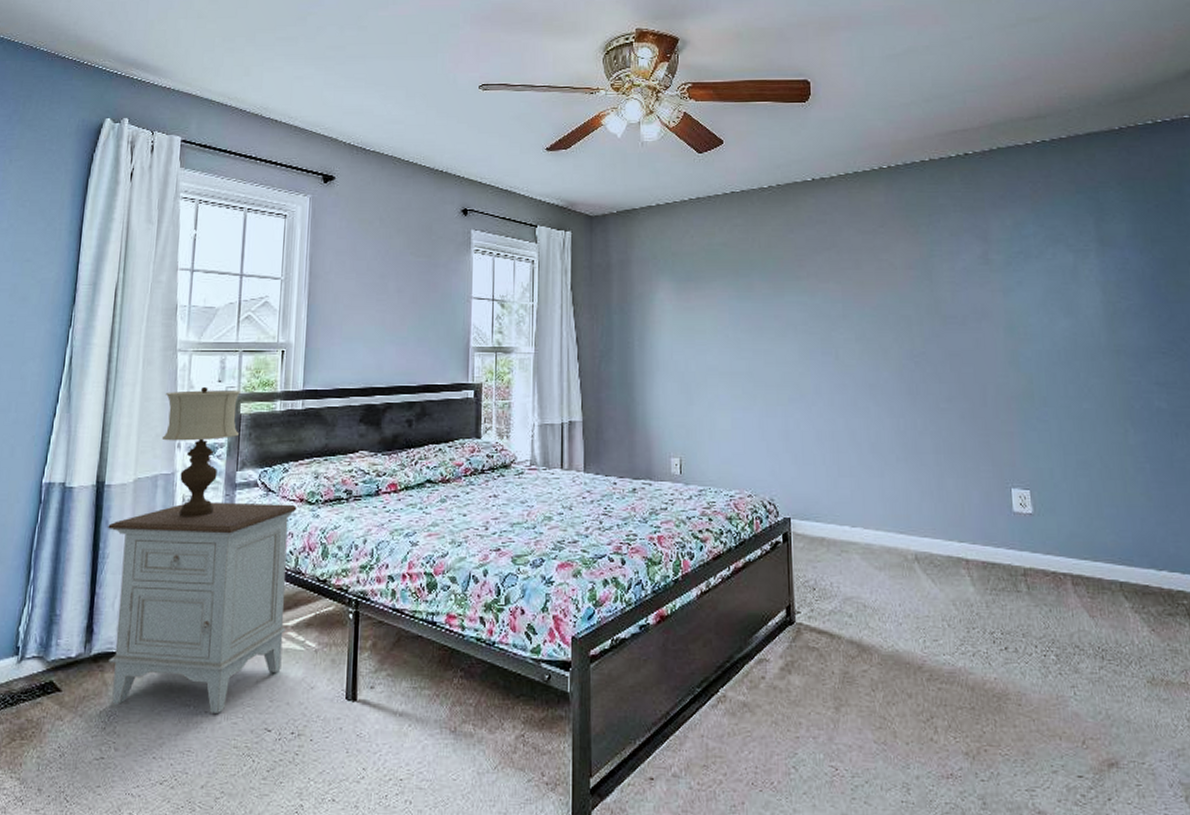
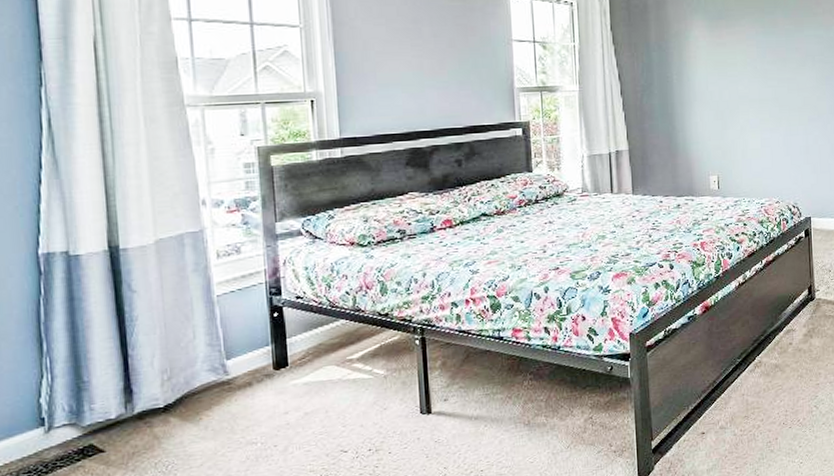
nightstand: present [108,501,297,713] -> none [131,248,351,455]
table lamp: present [161,386,242,517] -> none [178,141,273,272]

